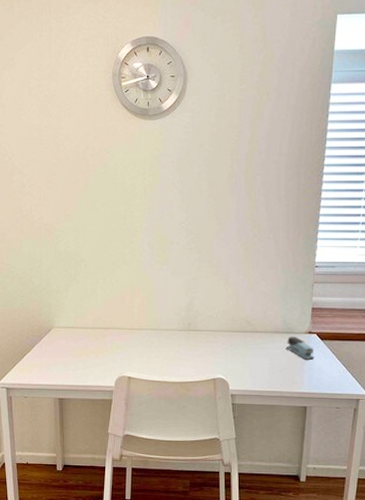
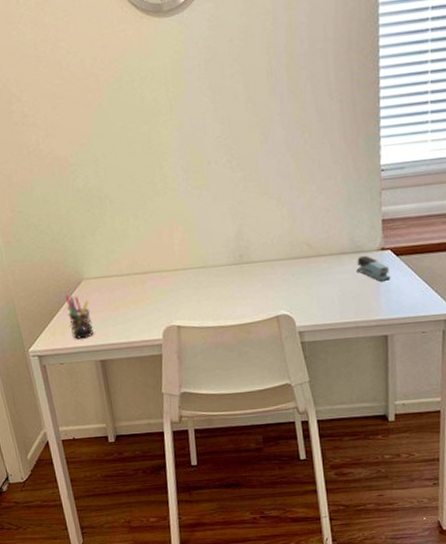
pen holder: none [37,339,56,378] -> present [66,295,93,339]

